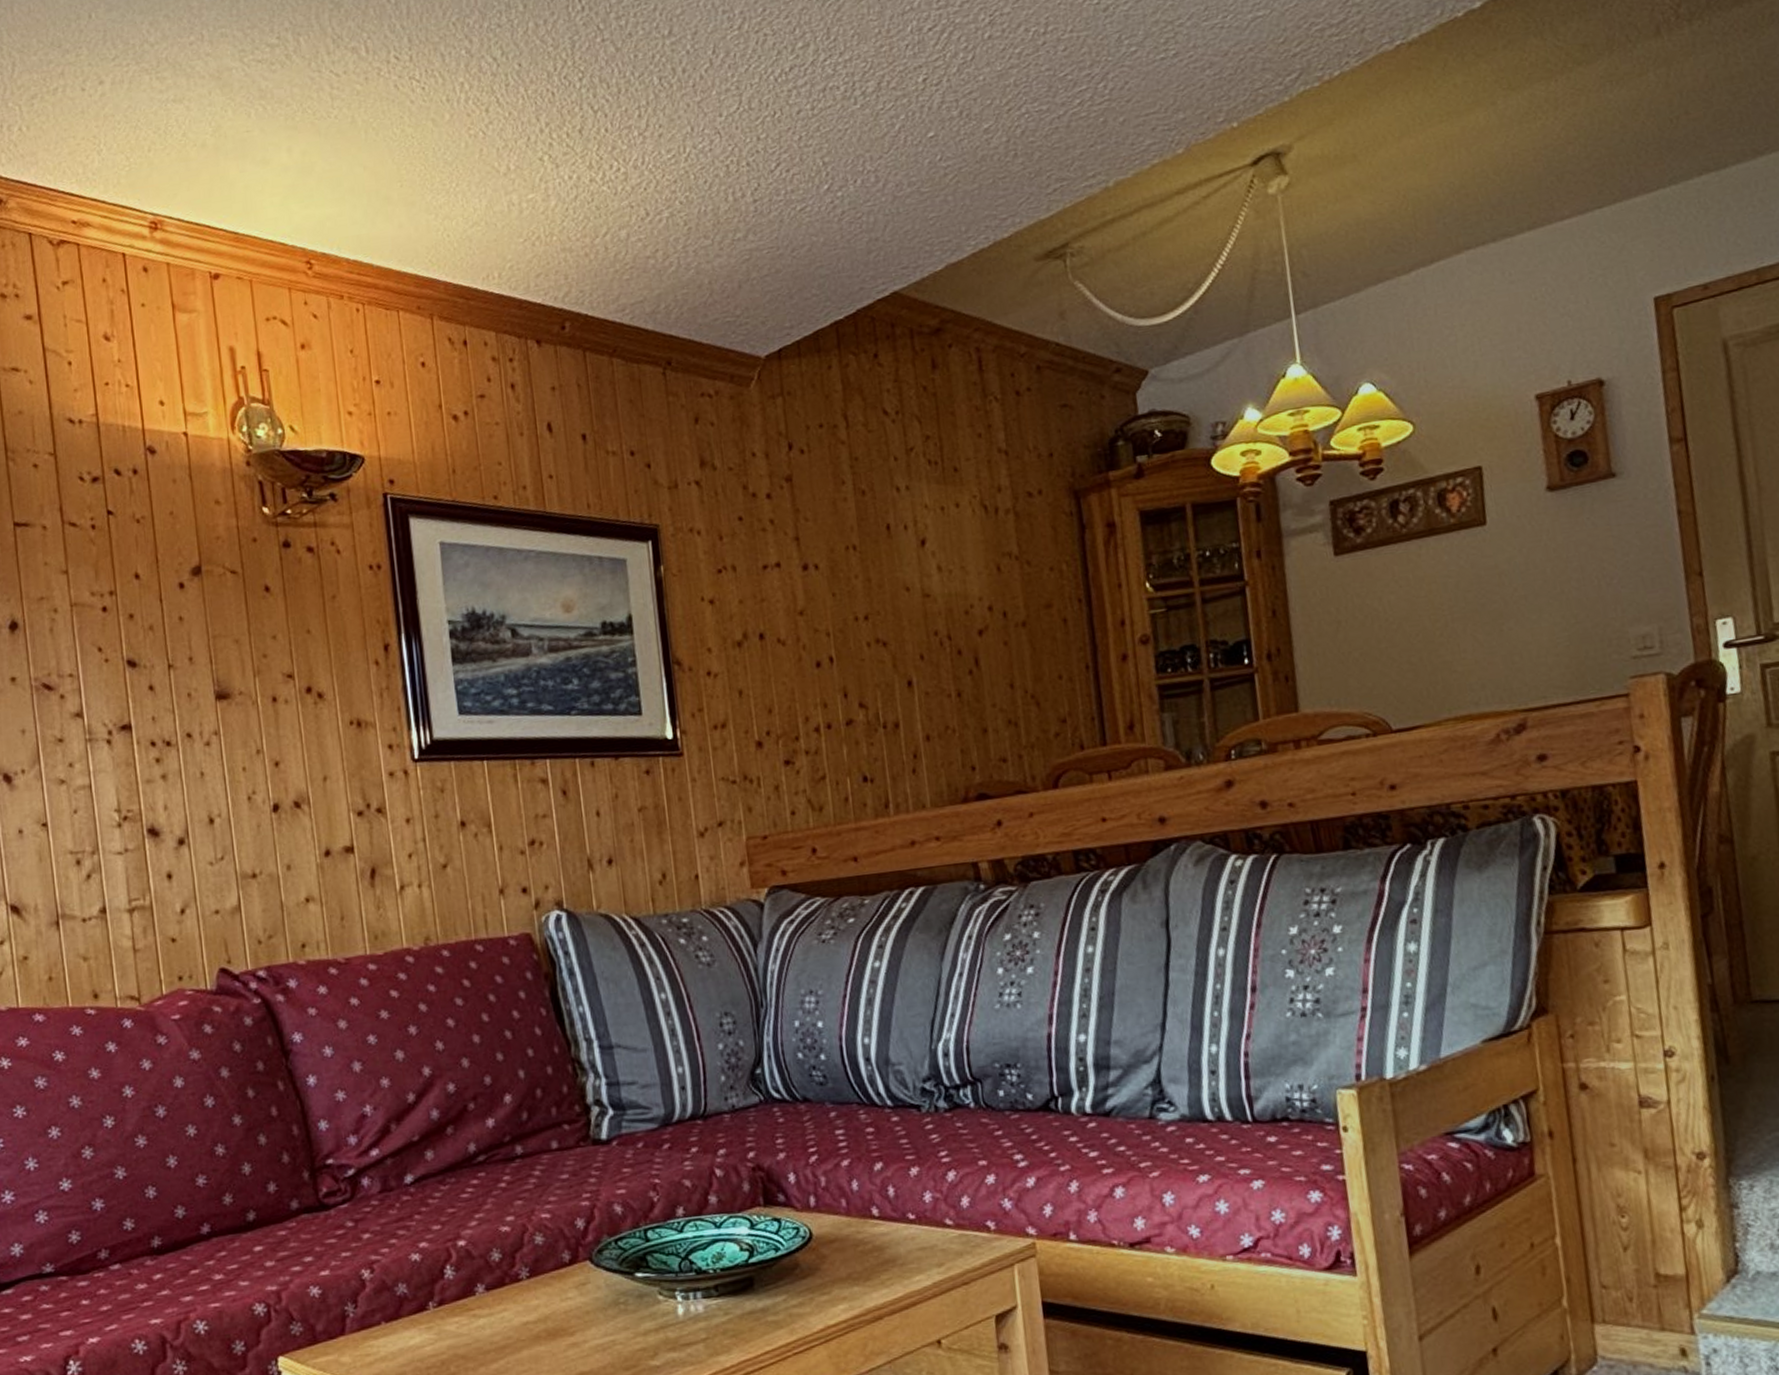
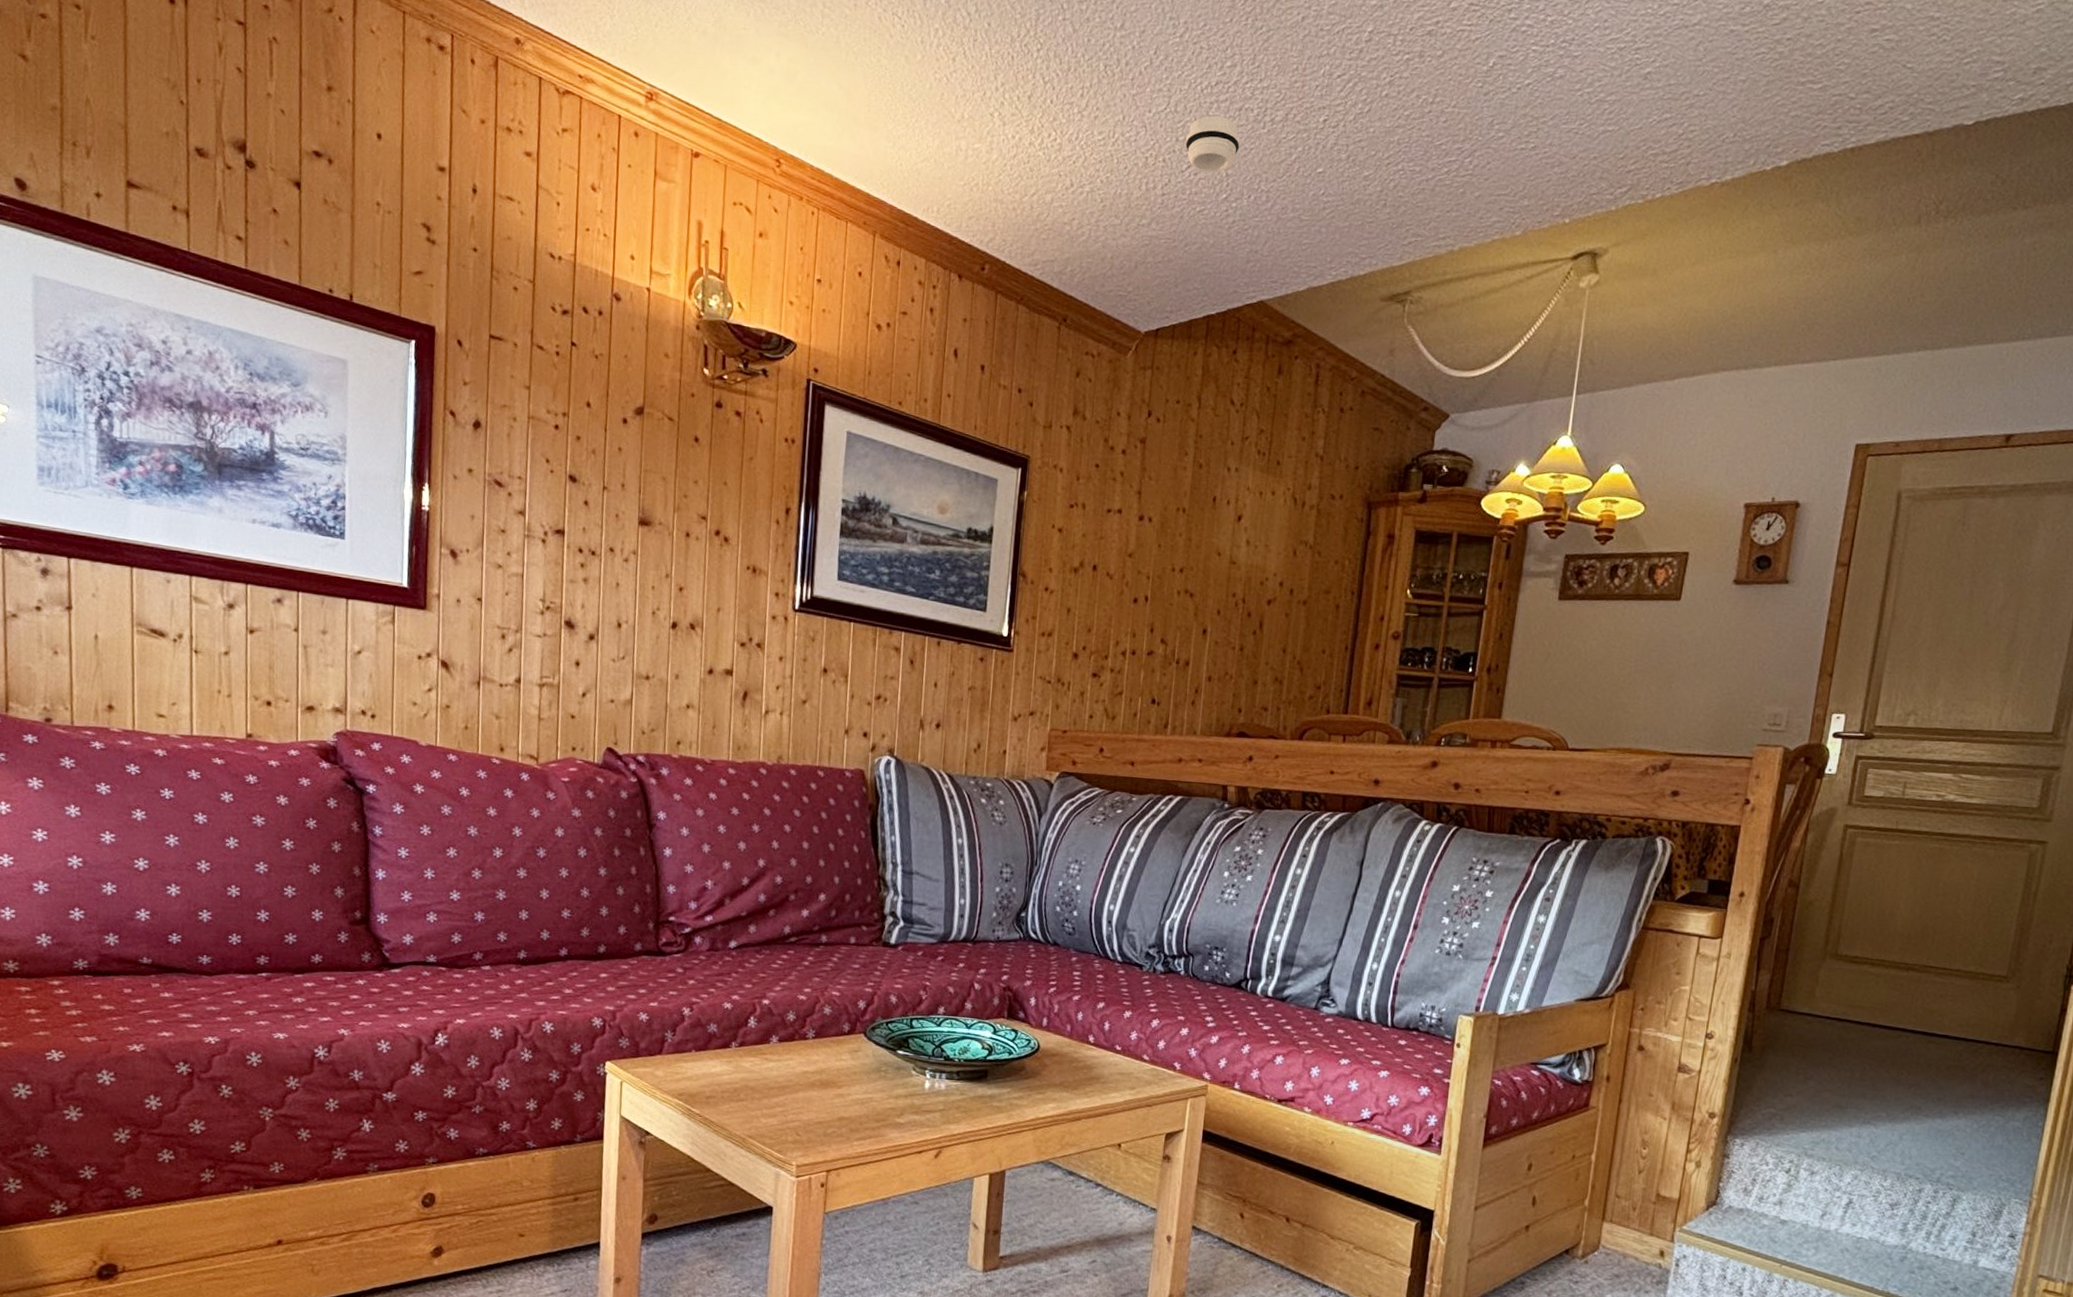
smoke detector: none [767,102,833,167] -> present [1185,115,1240,174]

